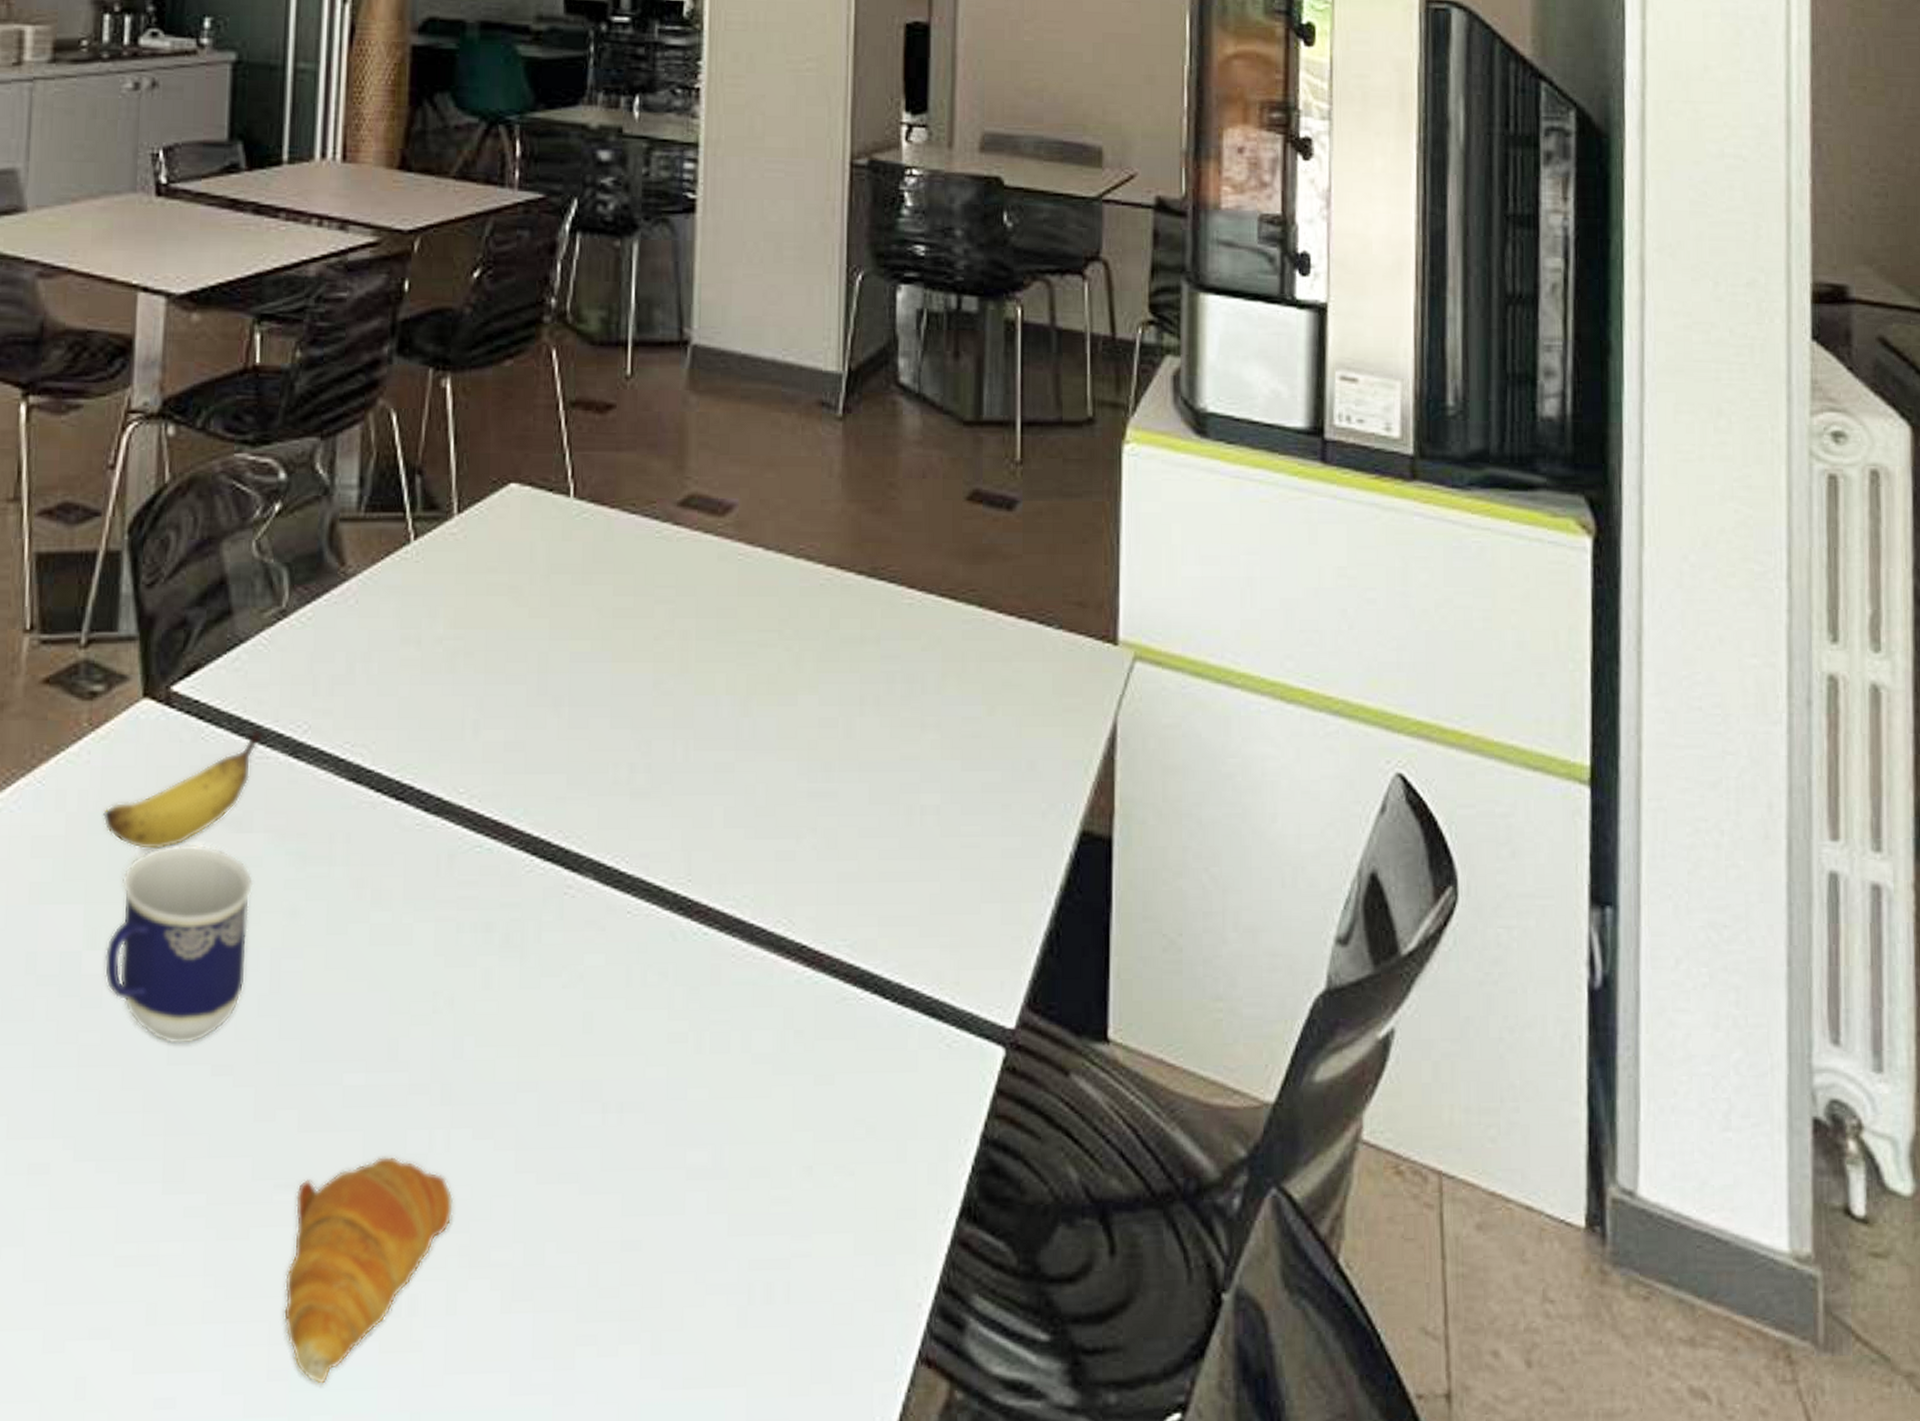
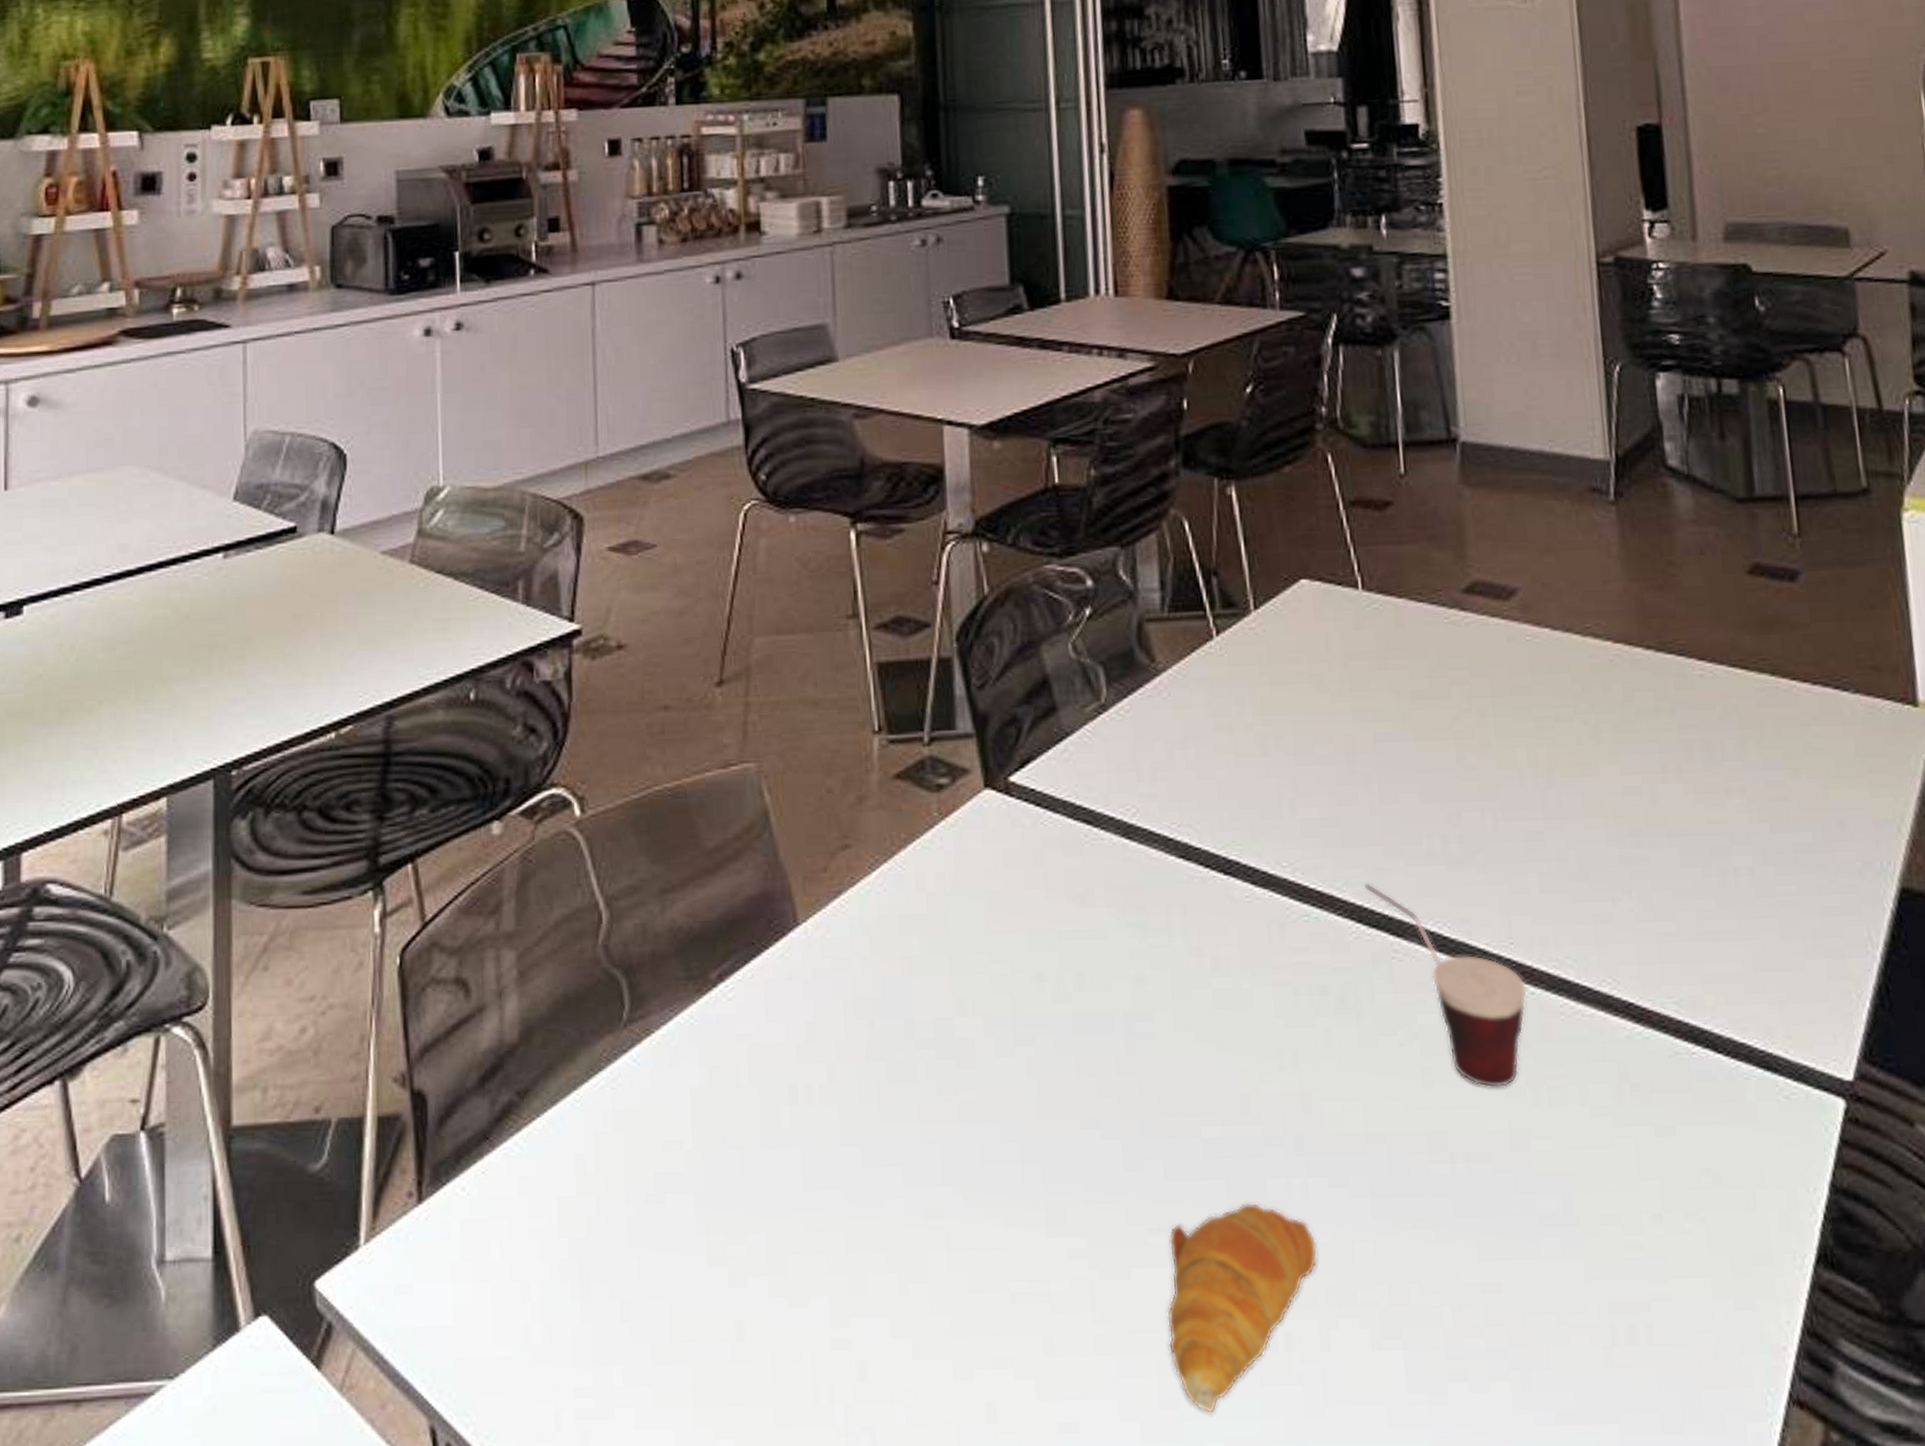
banana: present [103,729,263,850] -> none [959,814,1096,926]
cup: present [104,842,254,1045] -> none [973,918,1103,1102]
cup: none [543,812,701,1034] -> present [1364,882,1528,1088]

